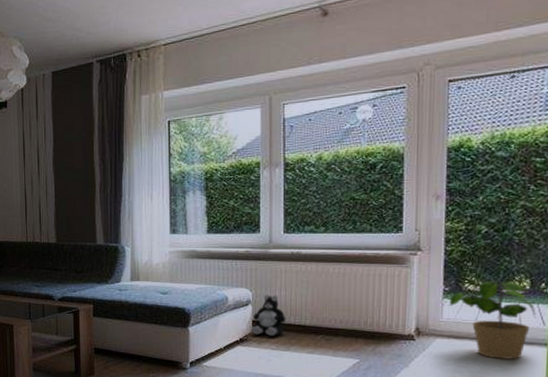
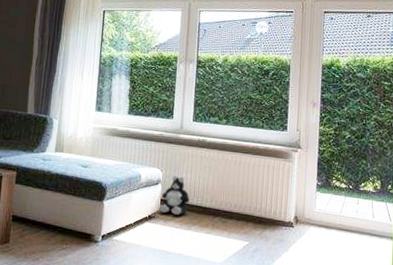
potted plant: present [450,280,536,359] -> none [321,179,384,250]

